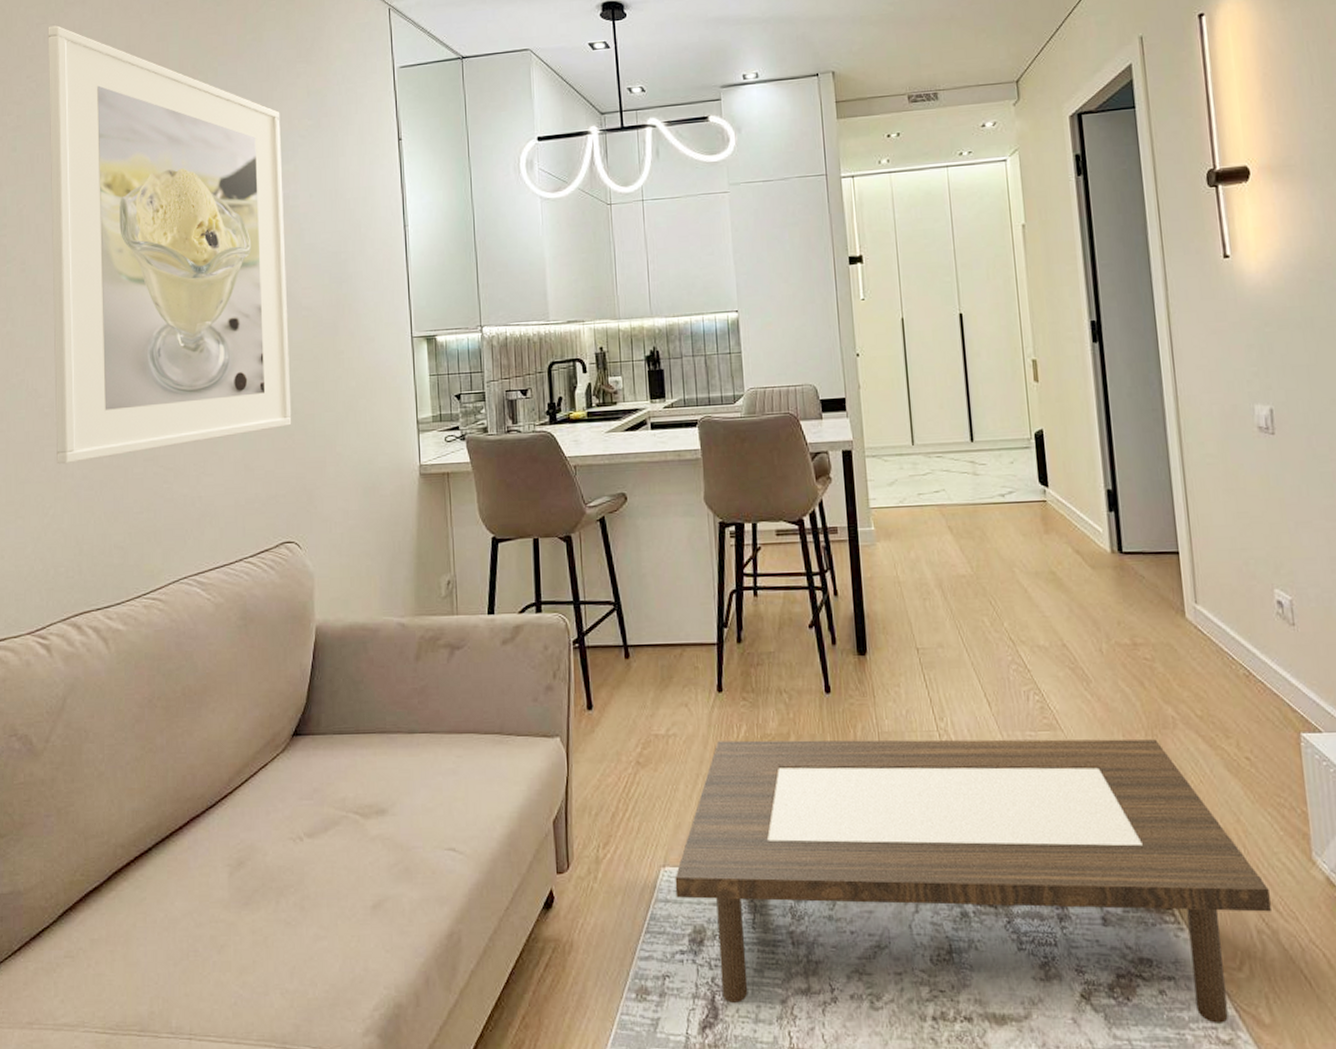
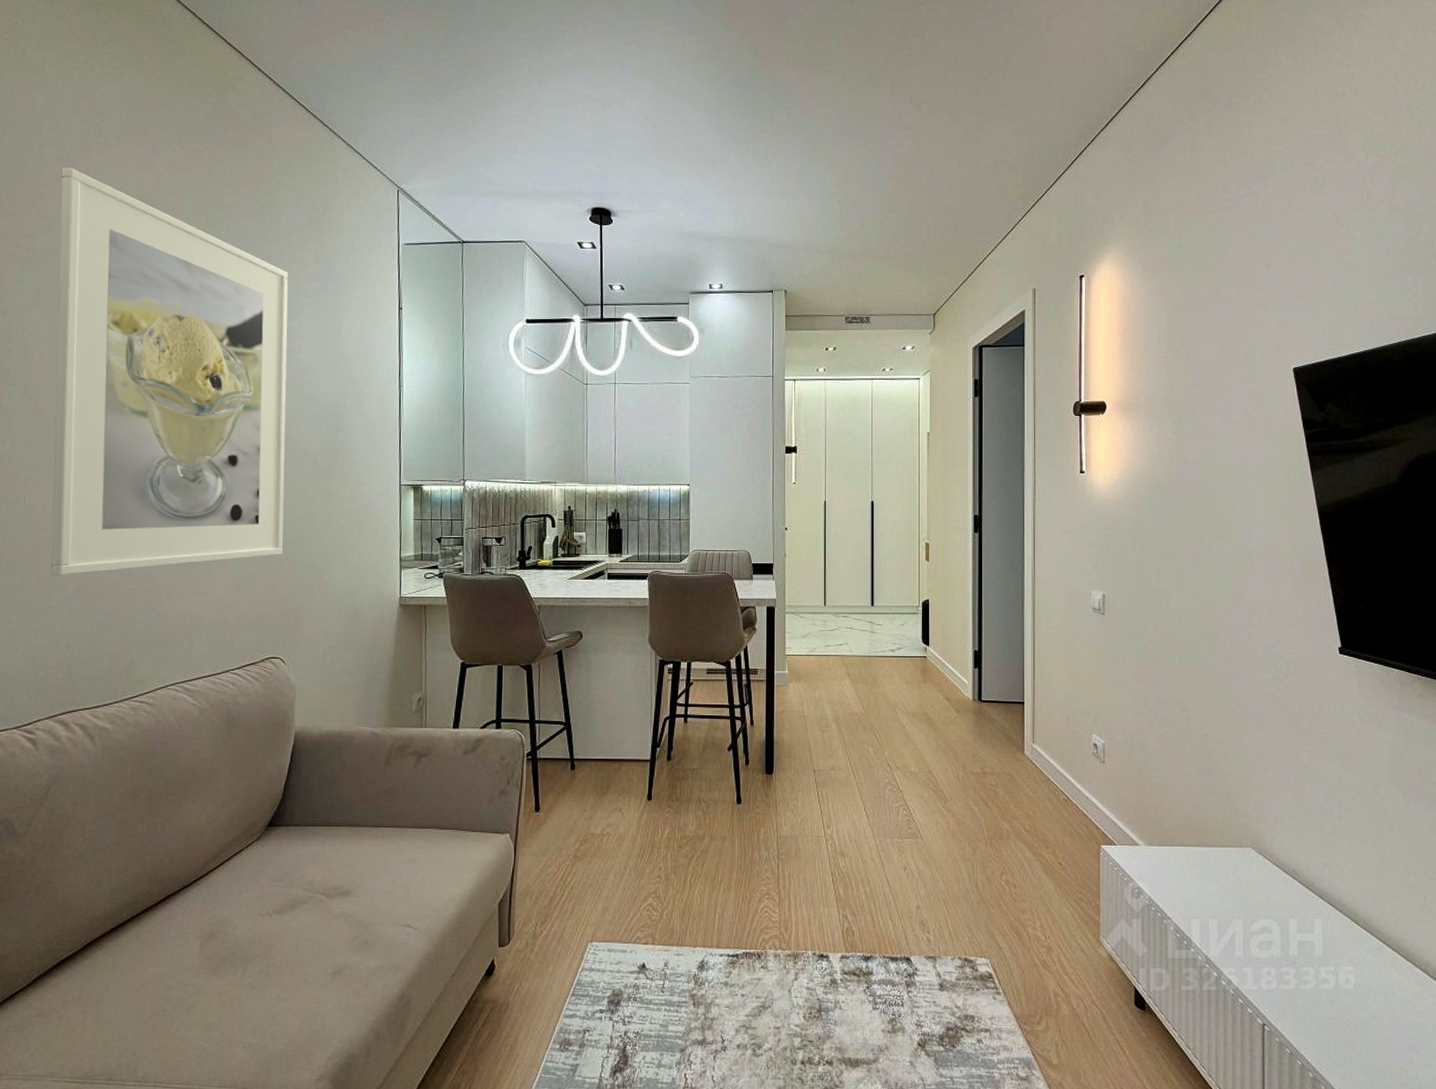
coffee table: present [675,739,1271,1023] -> none [599,840,1066,1064]

